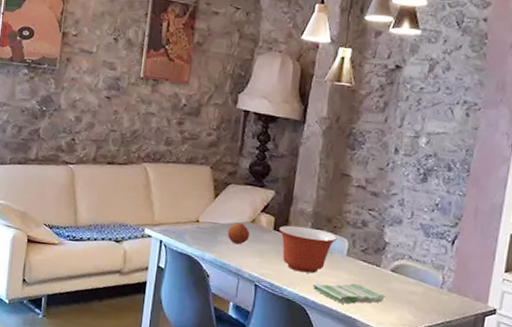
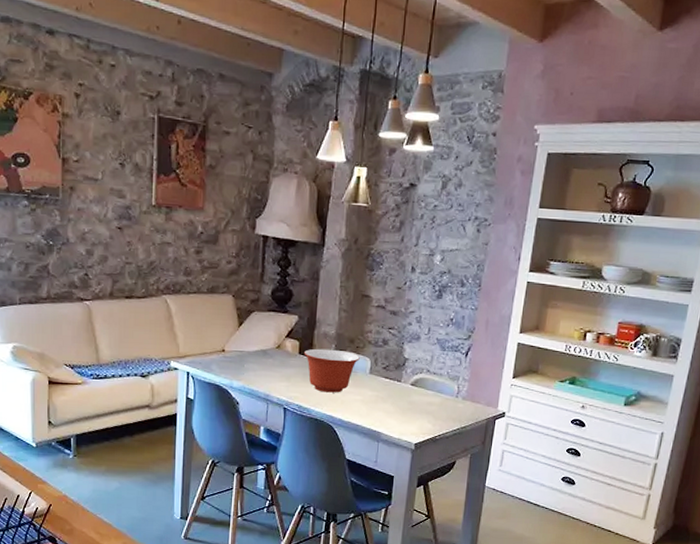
fruit: present [227,223,250,245] -> none [254,349,276,371]
dish towel: present [312,283,385,304] -> none [338,399,406,419]

